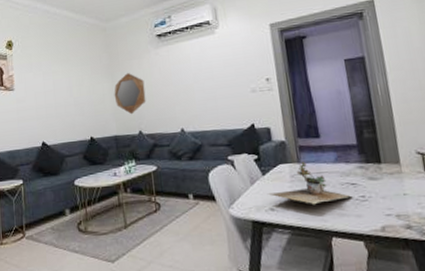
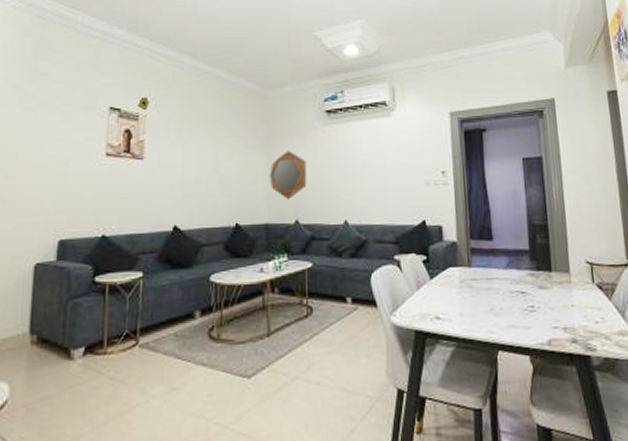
succulent plant: present [268,161,353,205] -> none [435,265,521,315]

